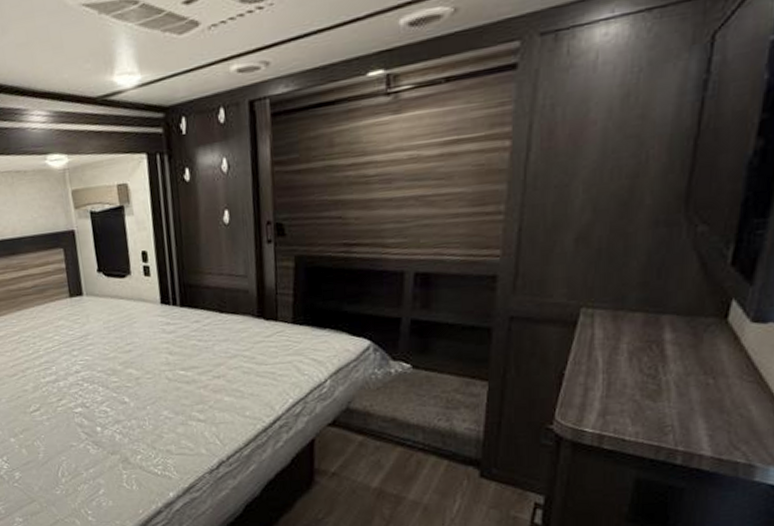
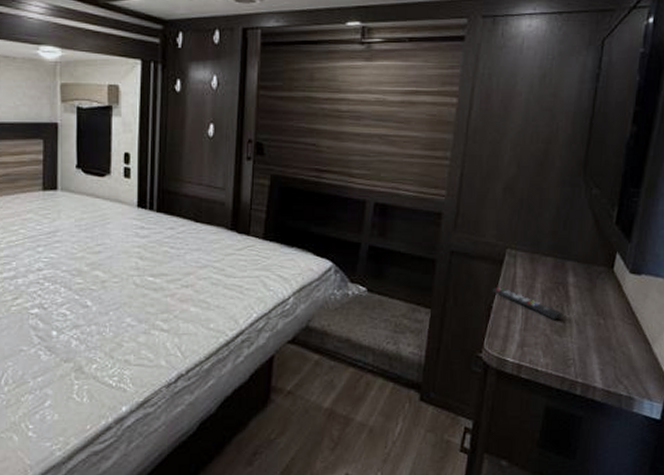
remote control: none [563,352,658,383] -> present [492,287,564,320]

